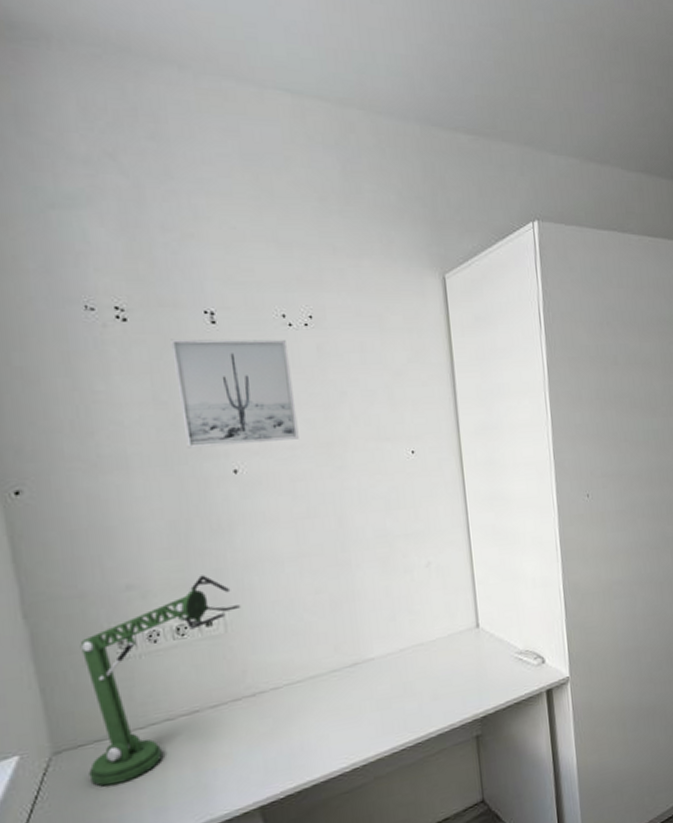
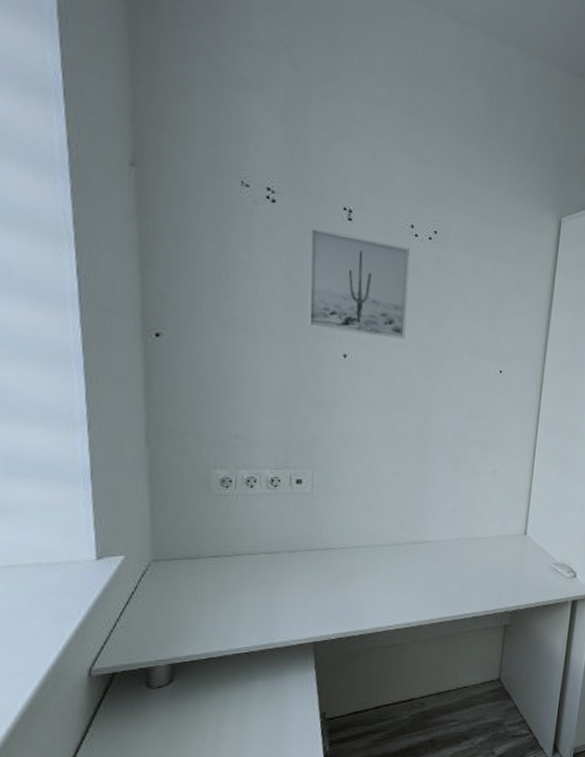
desk lamp: present [80,574,242,787] -> none [178,439,329,597]

